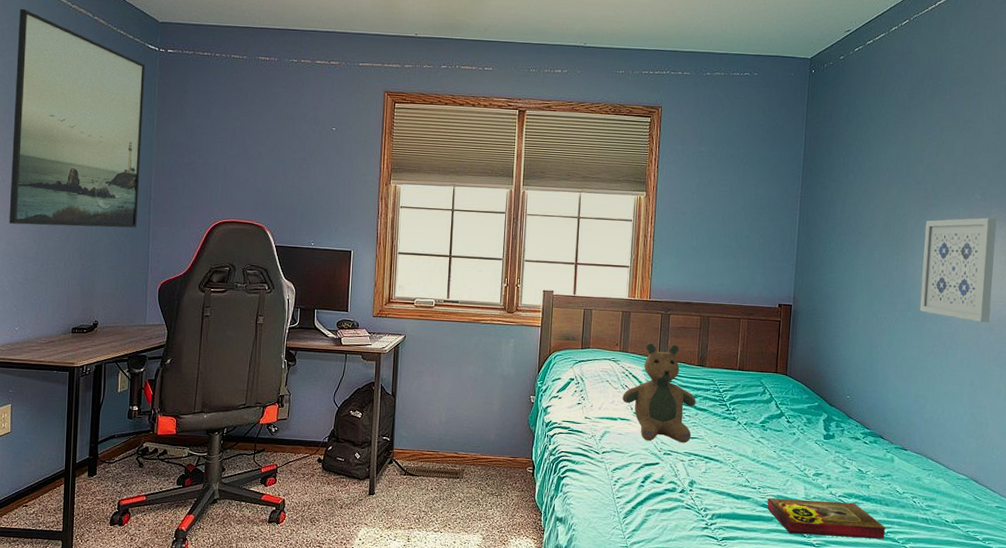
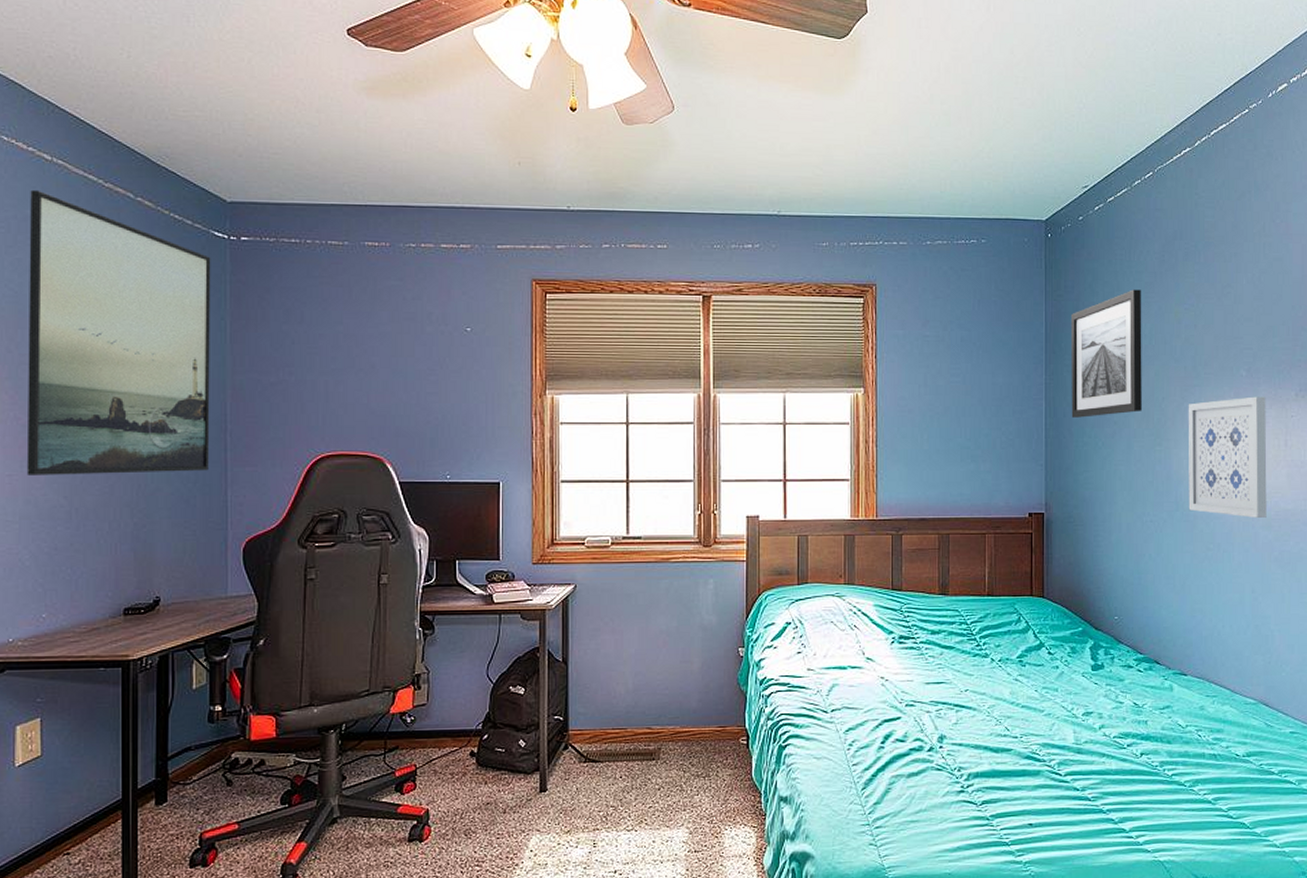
teddy bear: present [622,342,696,443] -> none [851,570,940,692]
book: present [767,497,886,539] -> none [1032,743,1170,788]
wall art: none [821,120,891,227] -> present [1071,289,1142,418]

